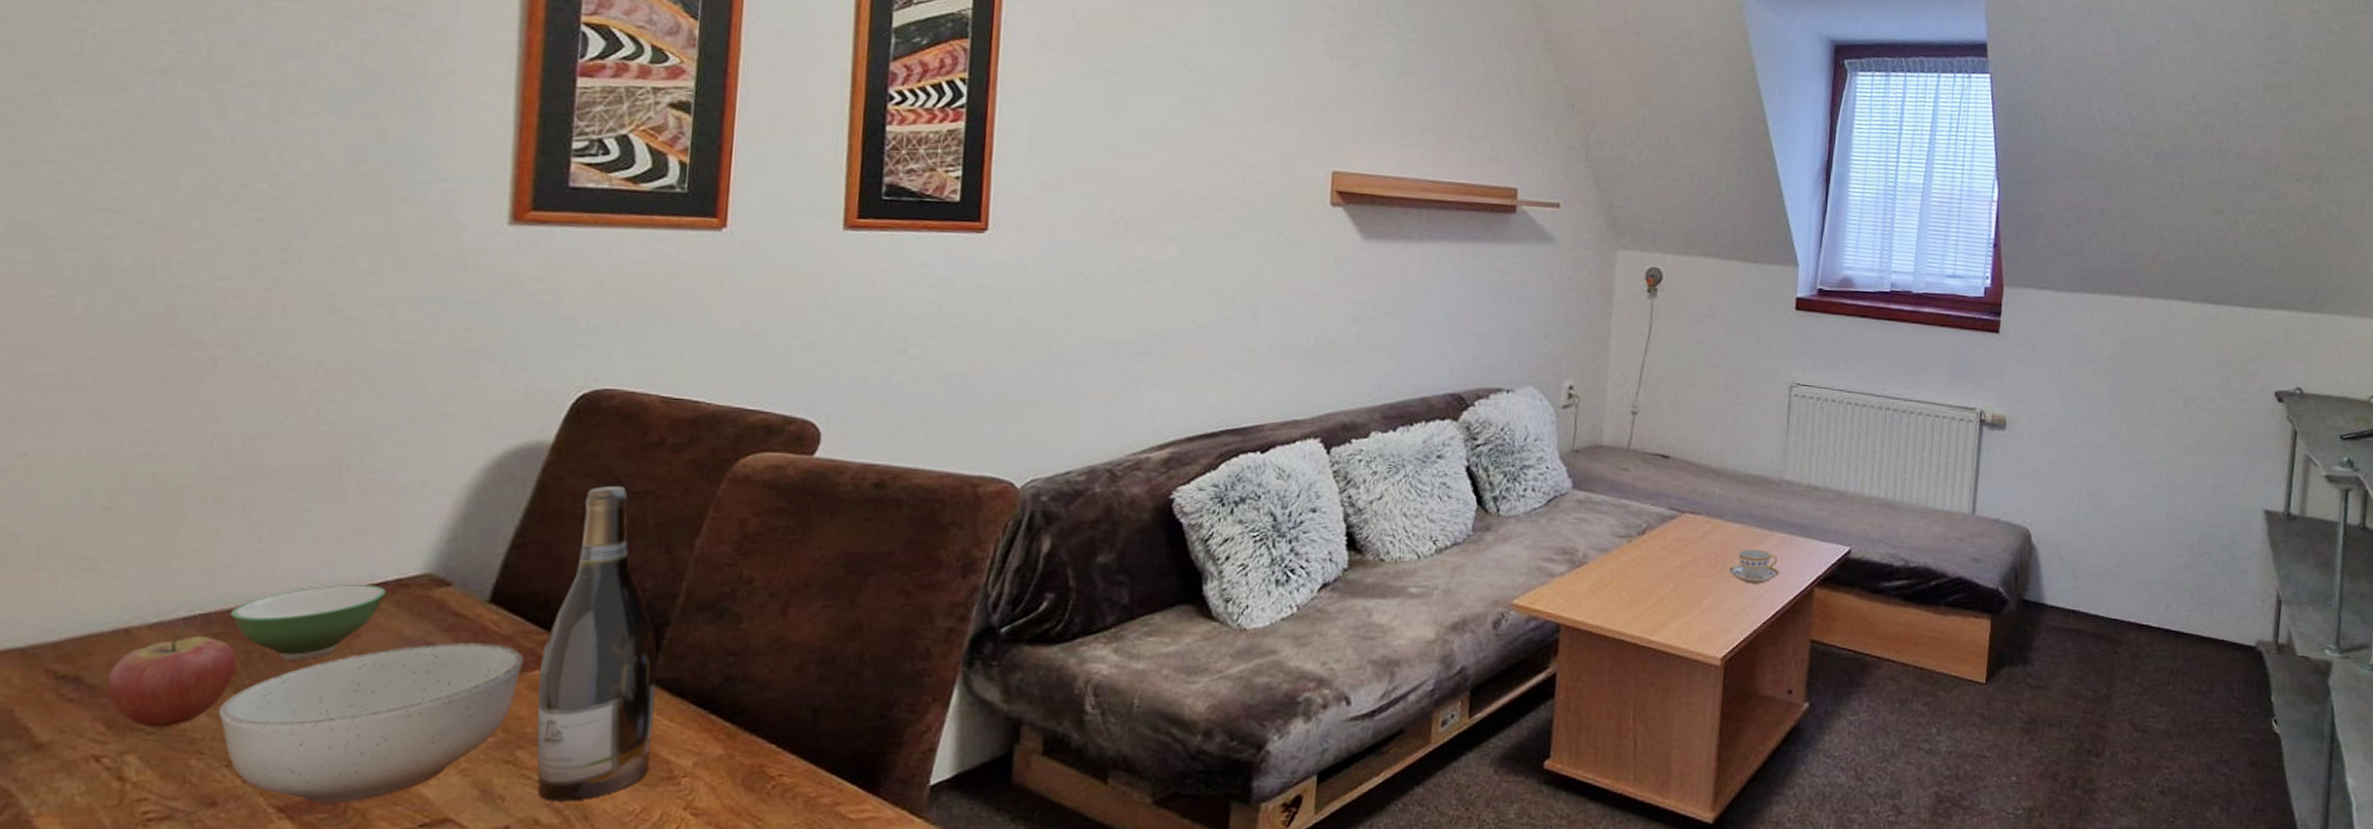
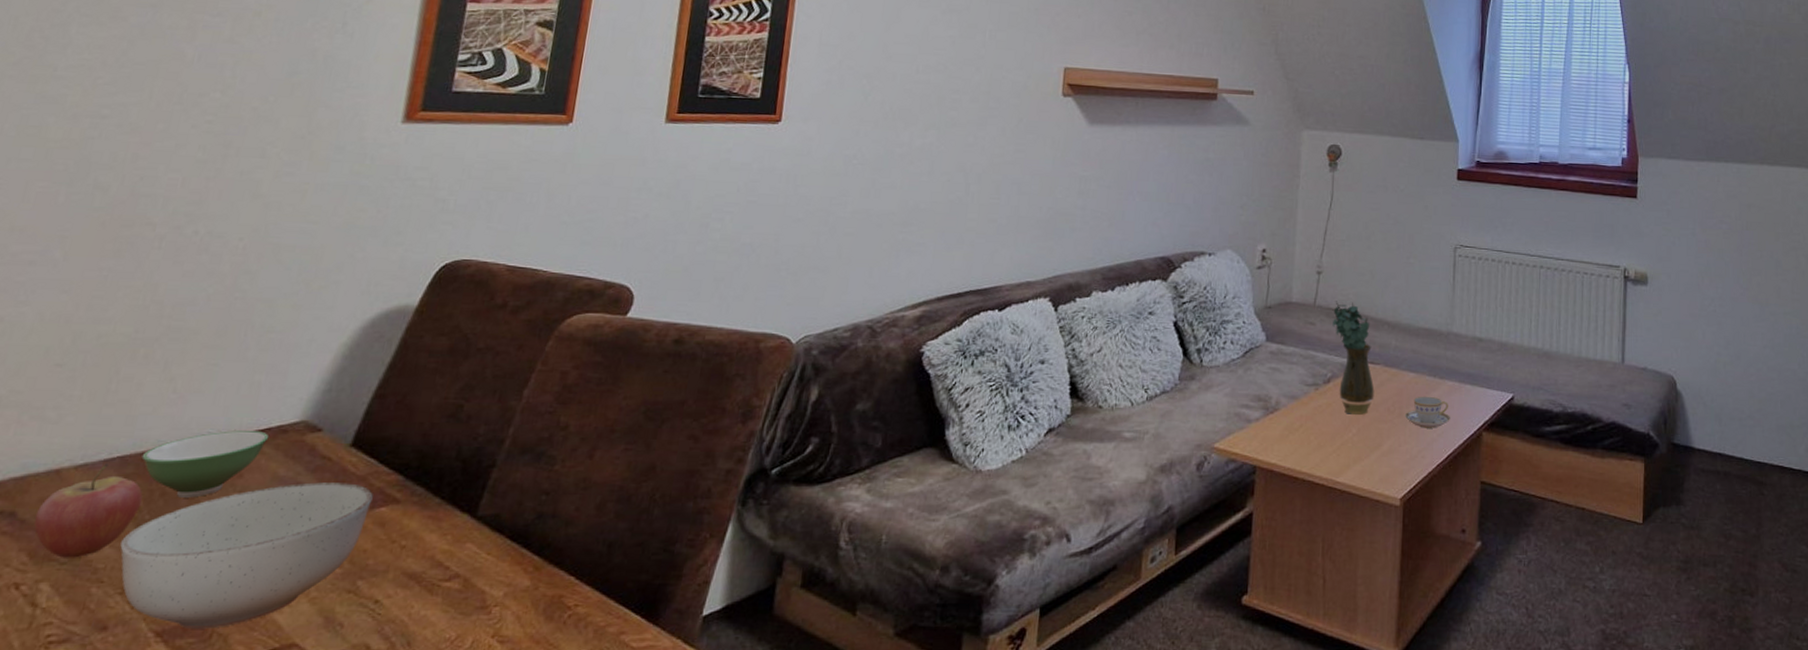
wine bottle: present [536,485,658,801] -> none [371,342,484,629]
vase: none [1649,444,1695,570] -> present [1332,301,1375,416]

